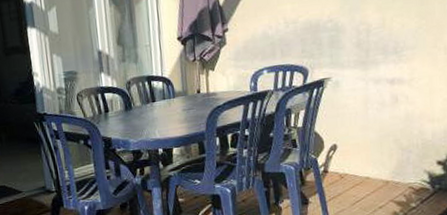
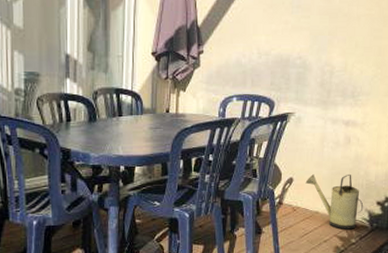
watering can: none [351,135,422,194] -> present [305,174,364,229]

